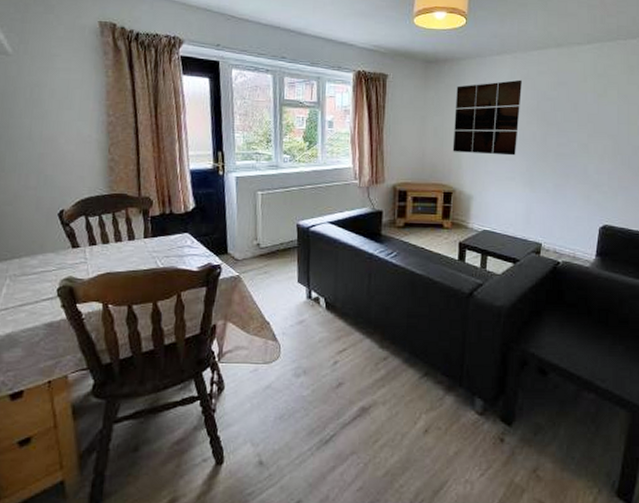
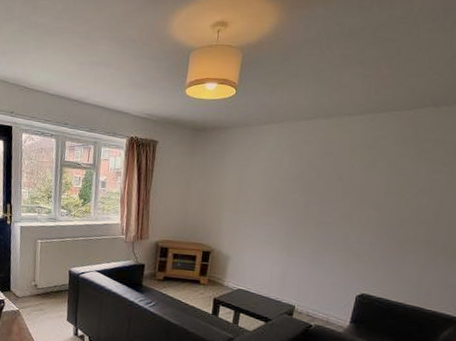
wall art: present [452,79,522,156] -> none [214,148,287,221]

